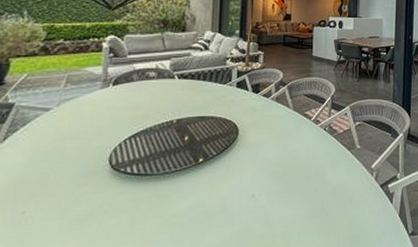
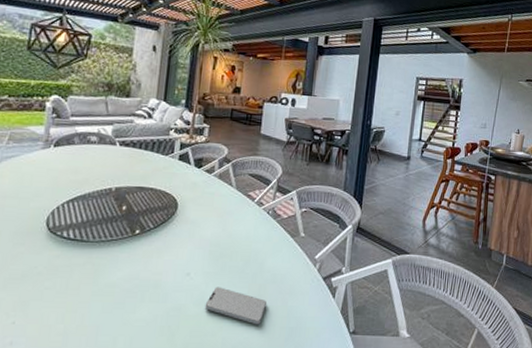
smartphone: none [271,204,329,238] -> present [205,287,266,325]

